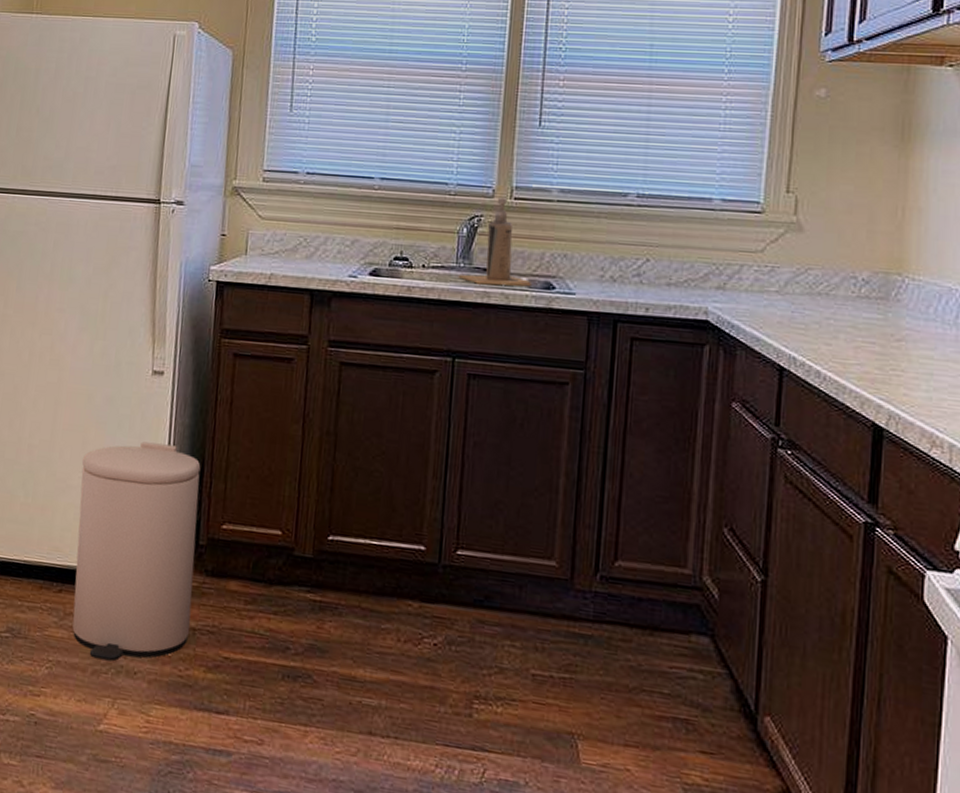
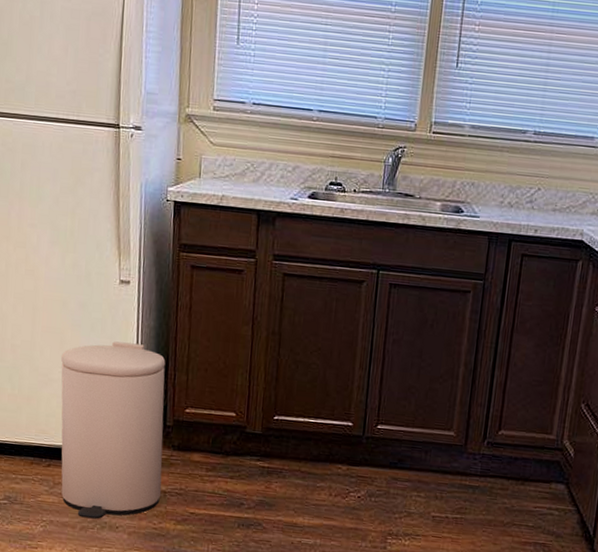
soap dispenser: present [458,197,532,287] -> none [383,131,444,211]

